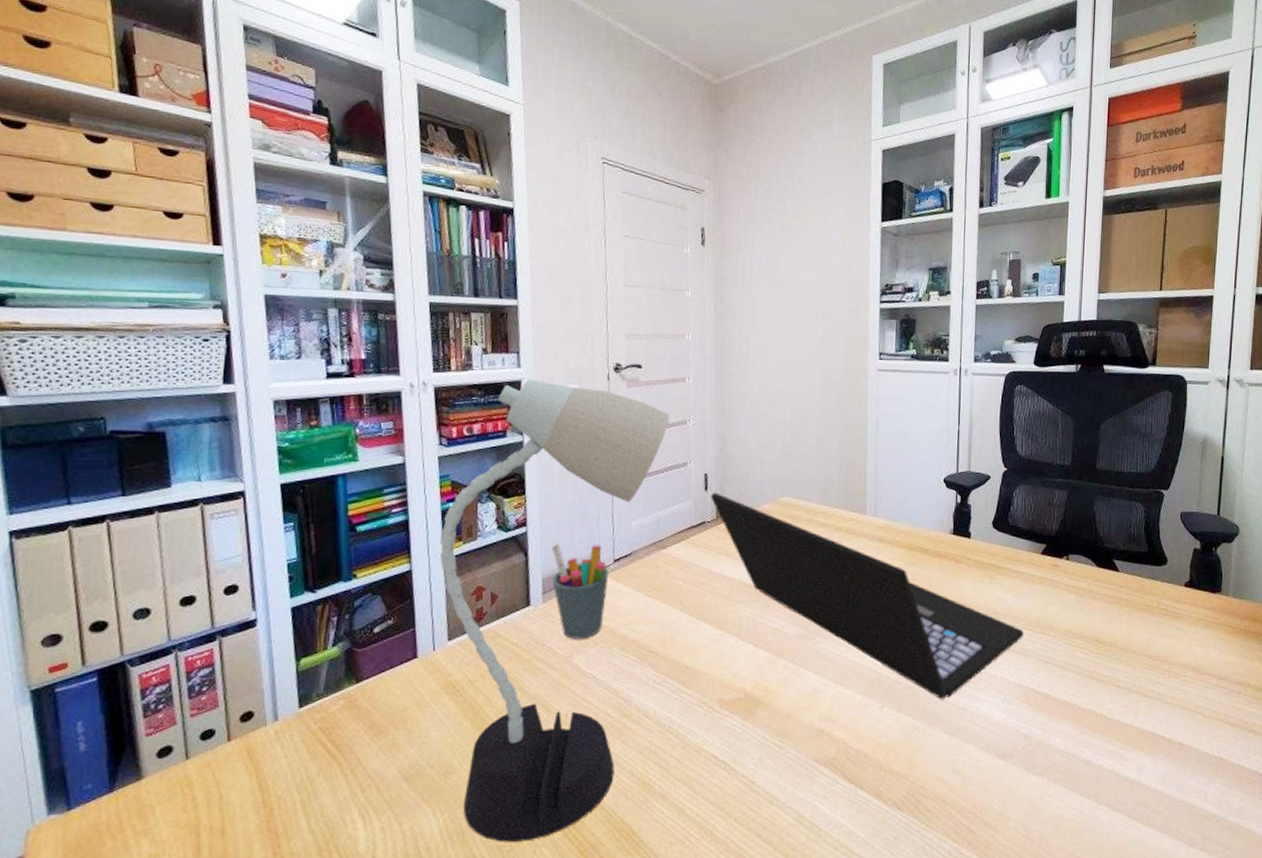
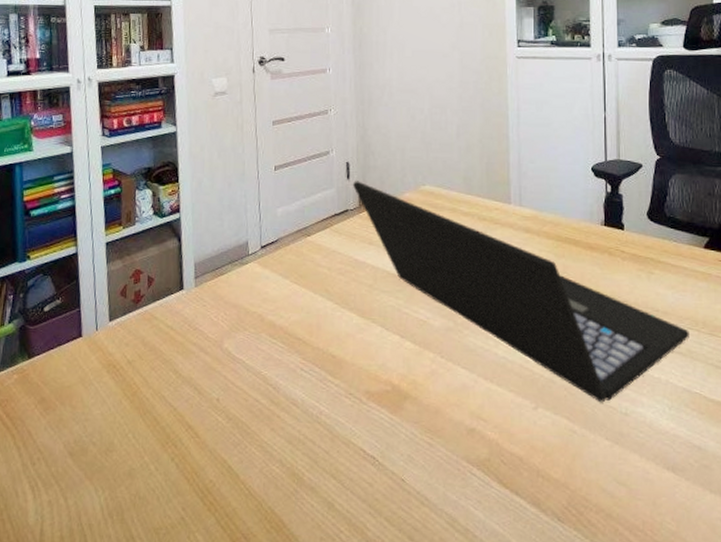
desk lamp: present [440,379,670,842] -> none [102,73,312,526]
pen holder: present [551,542,609,640] -> none [202,228,257,325]

